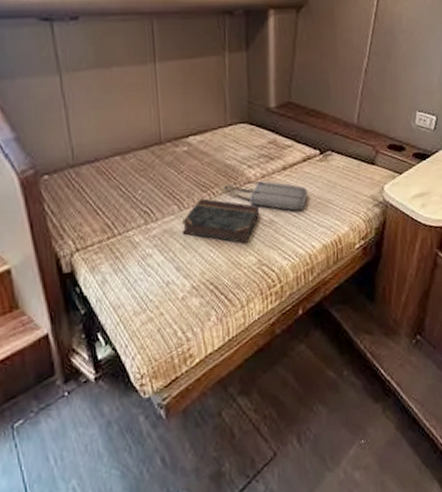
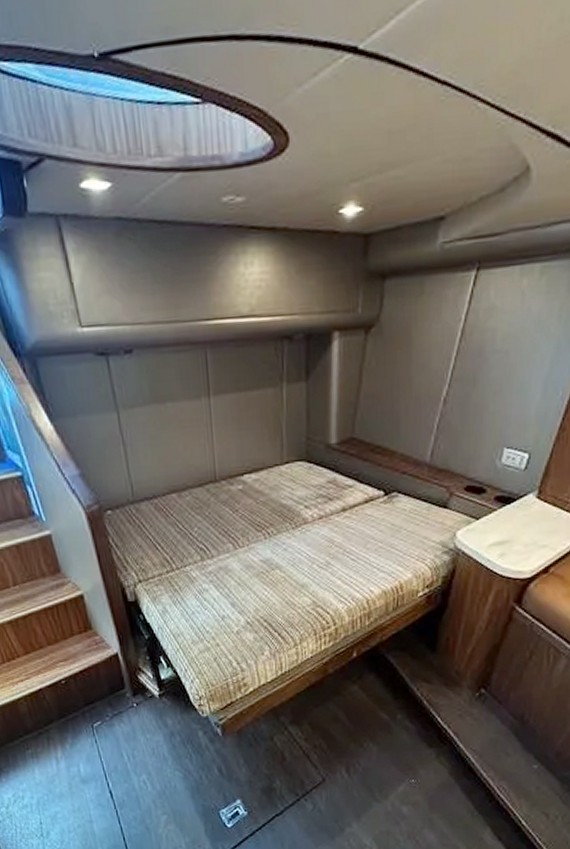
book: present [181,198,260,244] -> none [236,538,316,585]
tote bag: present [223,181,308,211] -> none [279,522,368,554]

